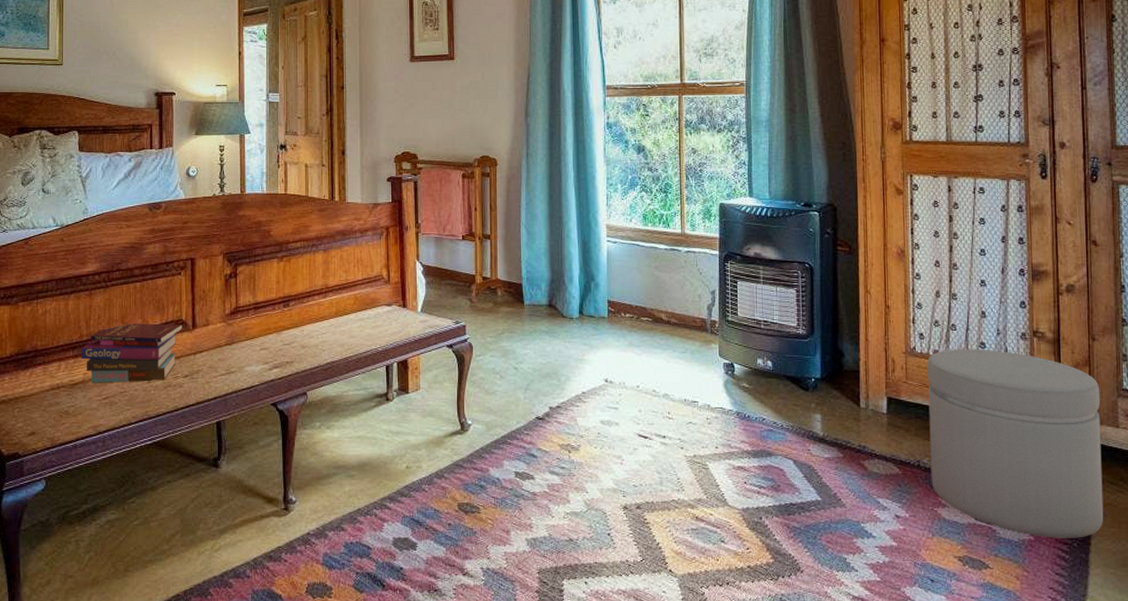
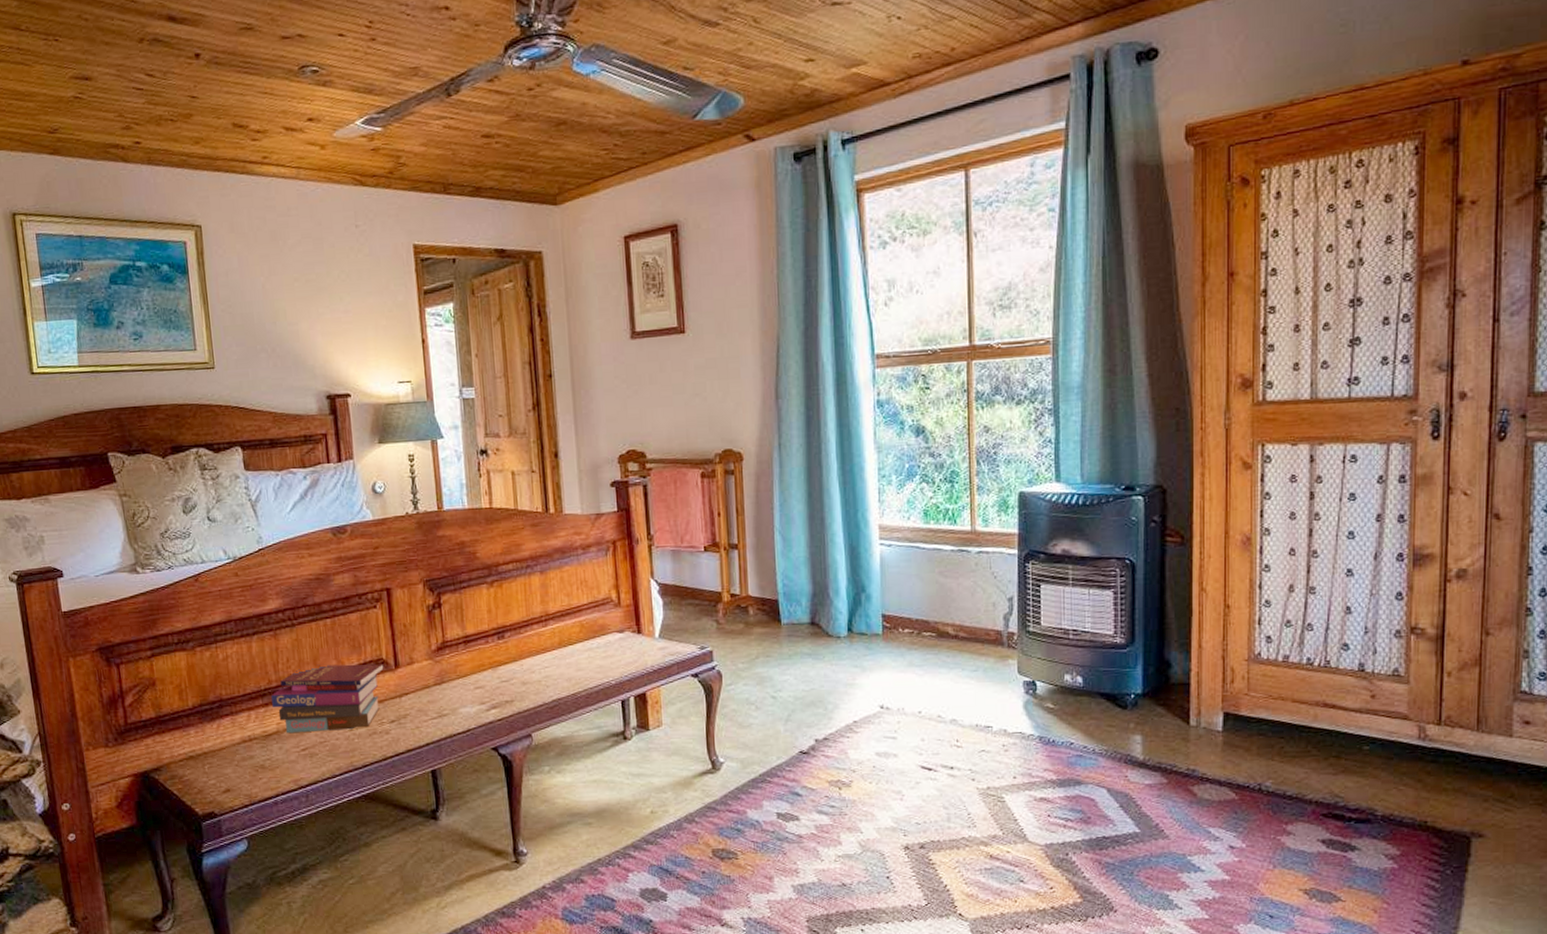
ottoman: present [926,349,1104,538] -> none [1273,651,1492,866]

